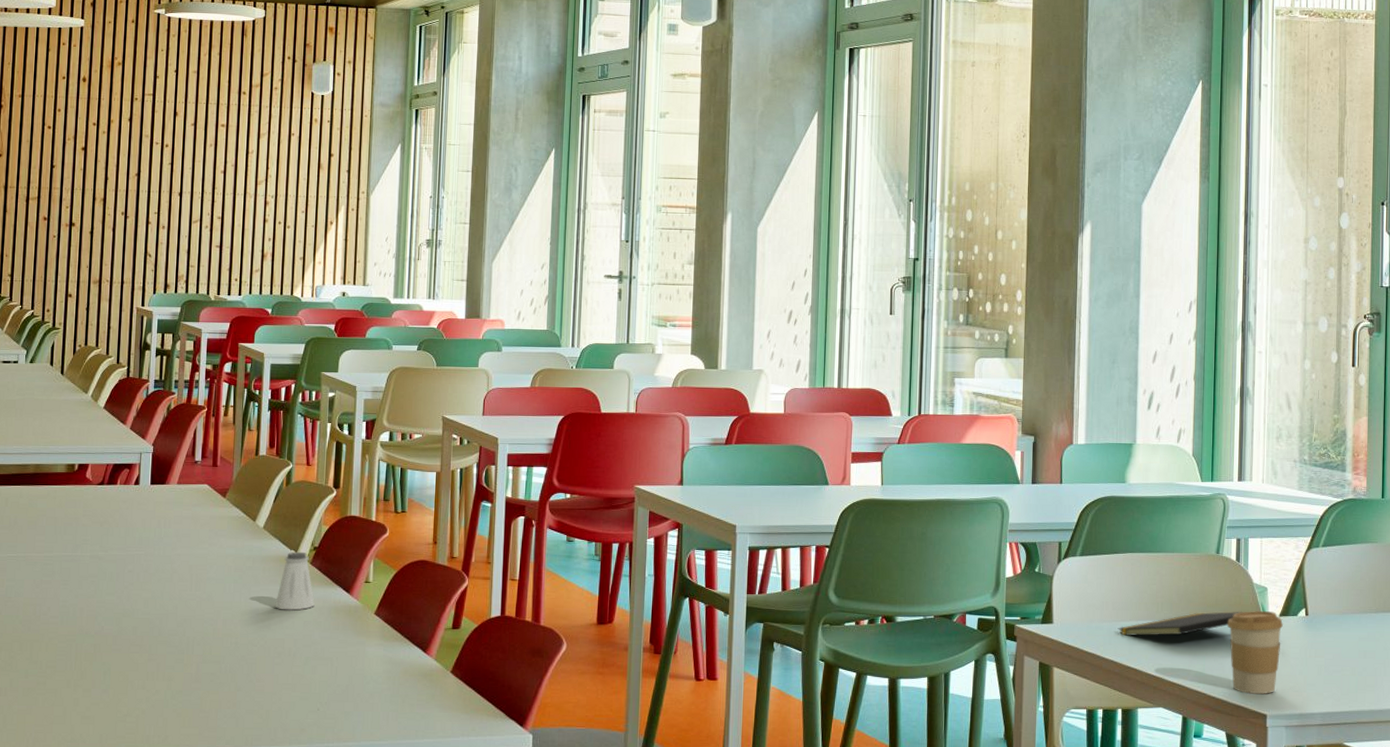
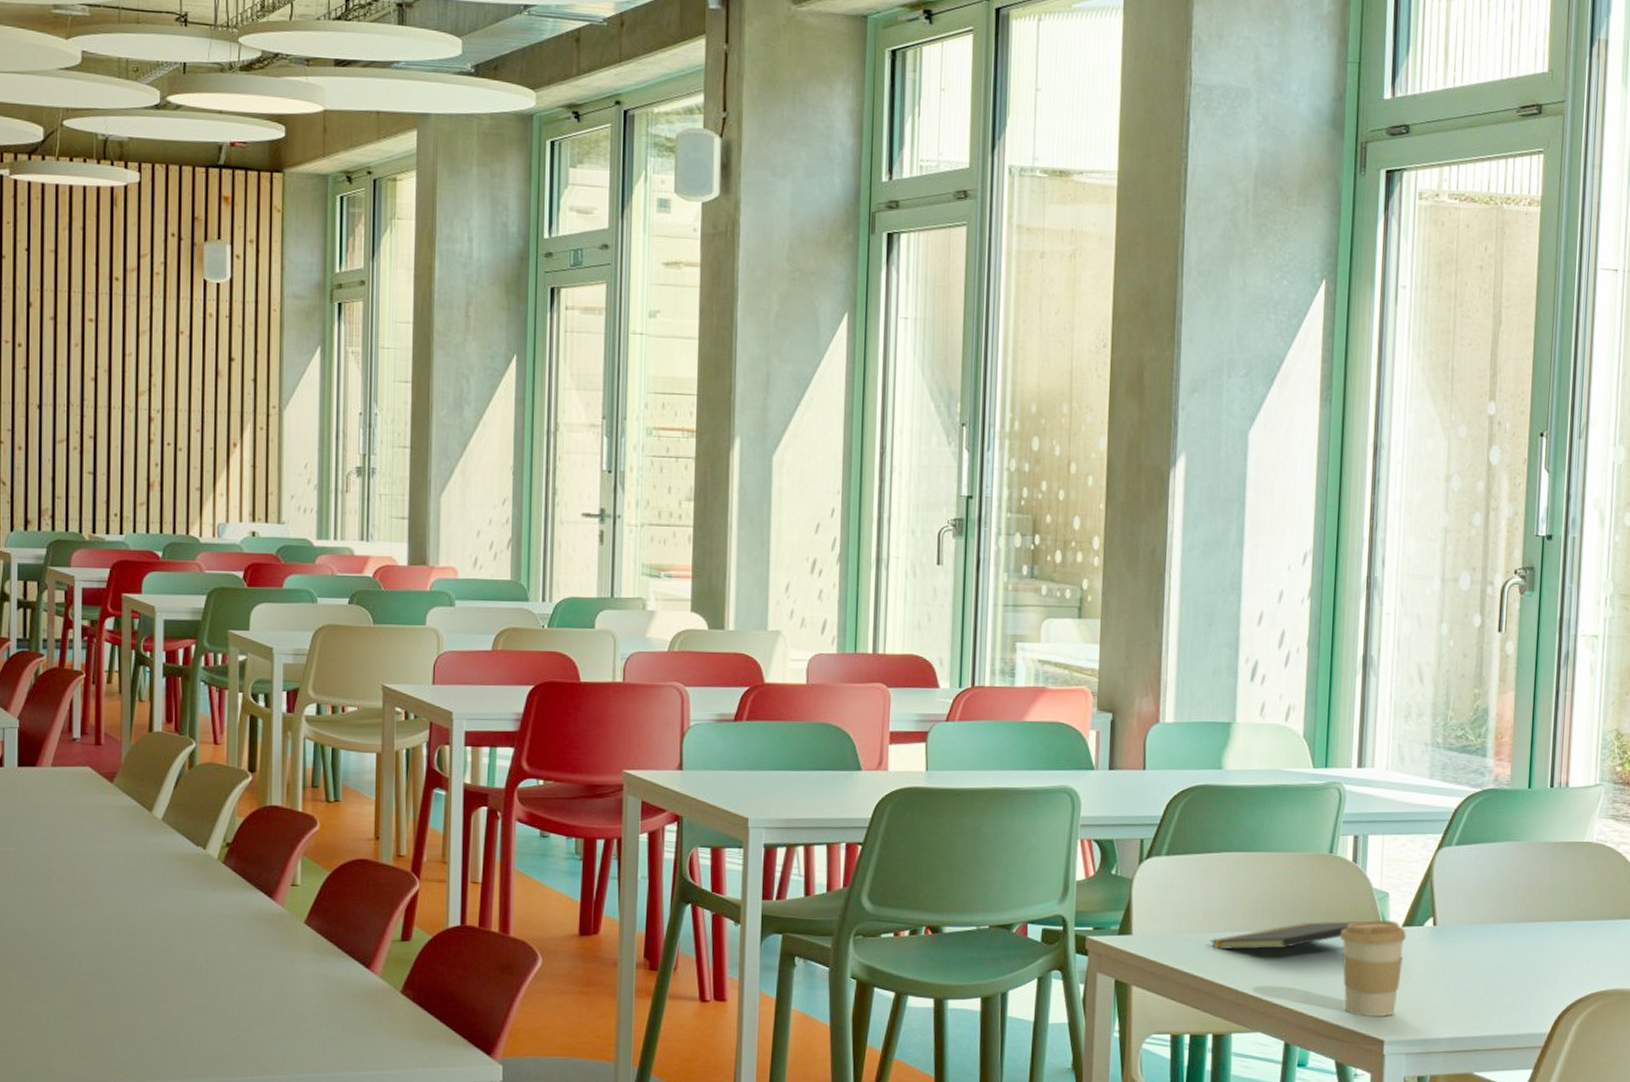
saltshaker: present [275,551,315,611] -> none [180,848,230,919]

